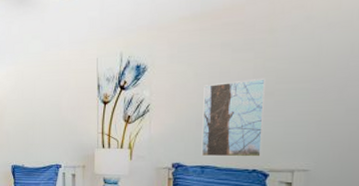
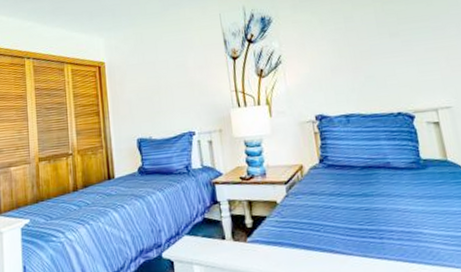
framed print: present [201,79,265,157] -> none [331,20,403,105]

